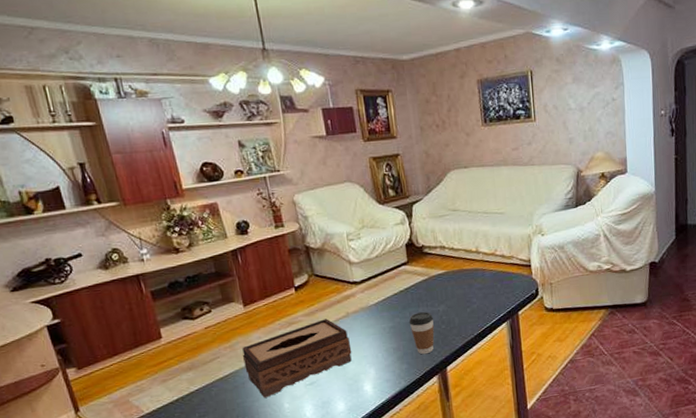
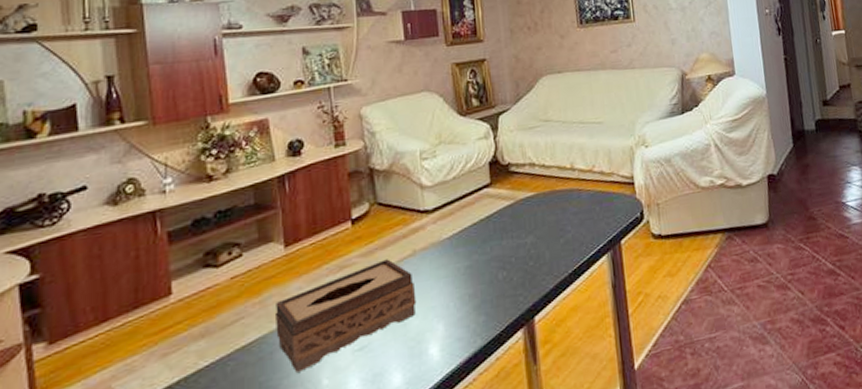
coffee cup: present [408,312,435,355] -> none [489,245,520,302]

